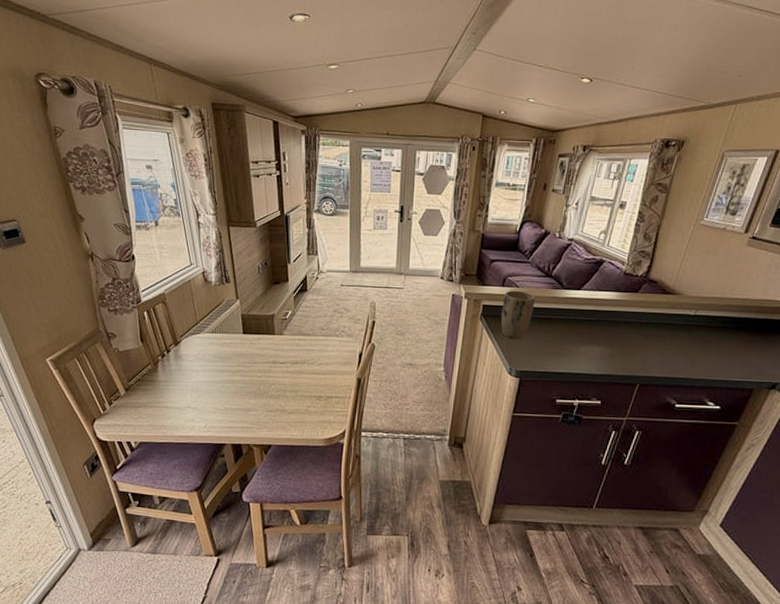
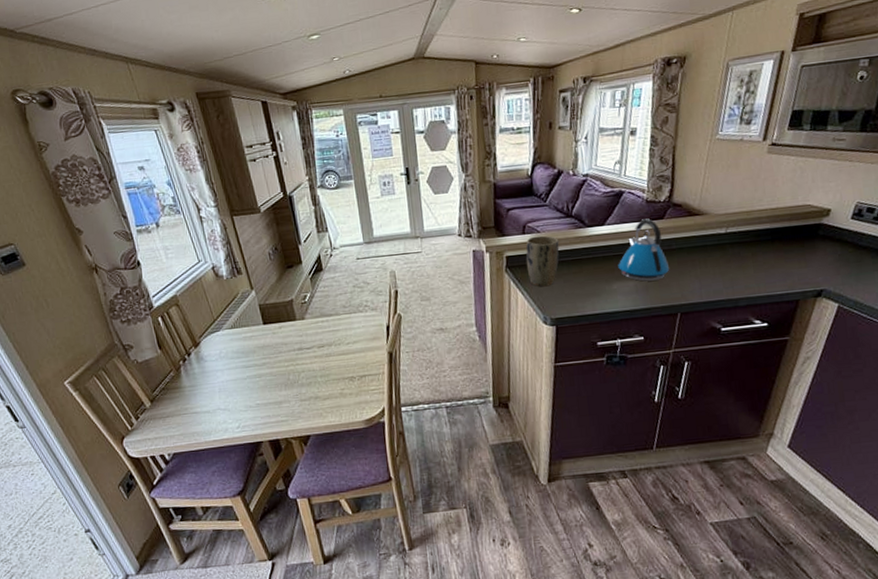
kettle: none [587,290,636,350] -> present [618,218,670,281]

